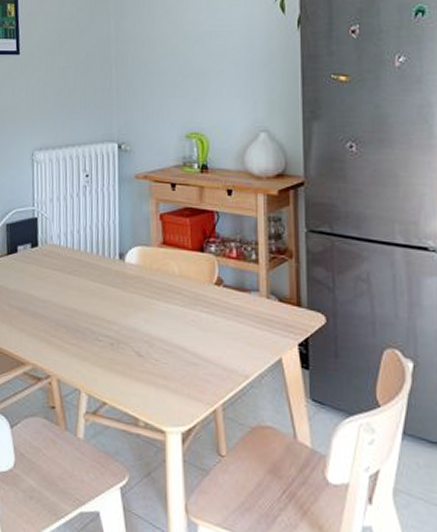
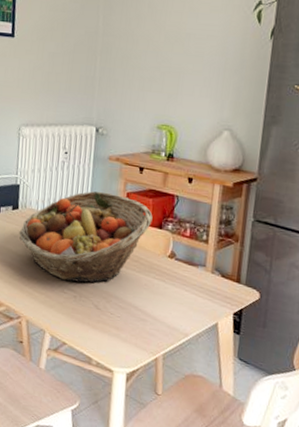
fruit basket: none [41,215,192,326] -> present [19,191,153,283]

